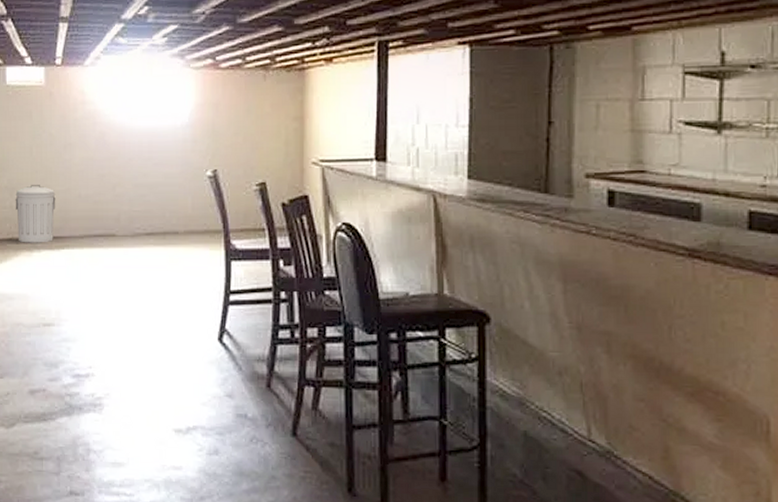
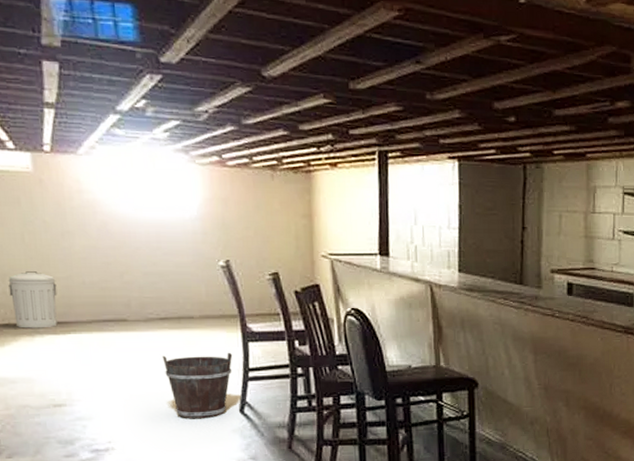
bucket: none [146,272,215,347] -> present [162,352,233,419]

